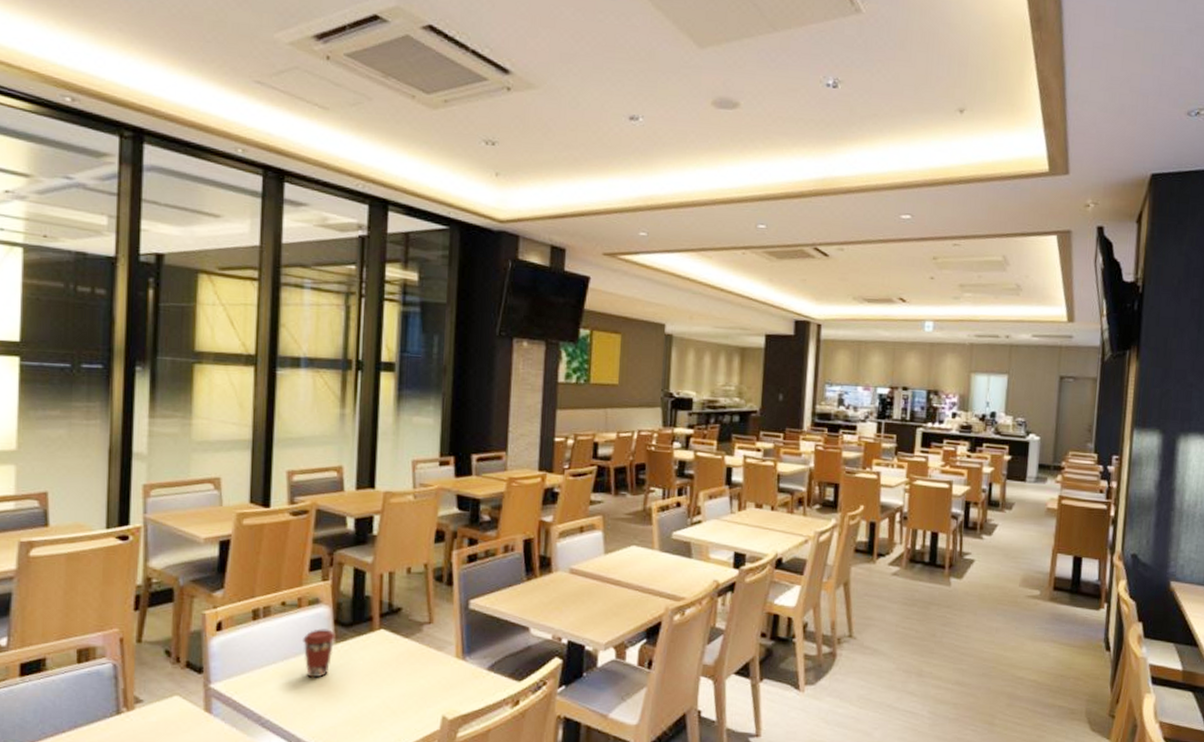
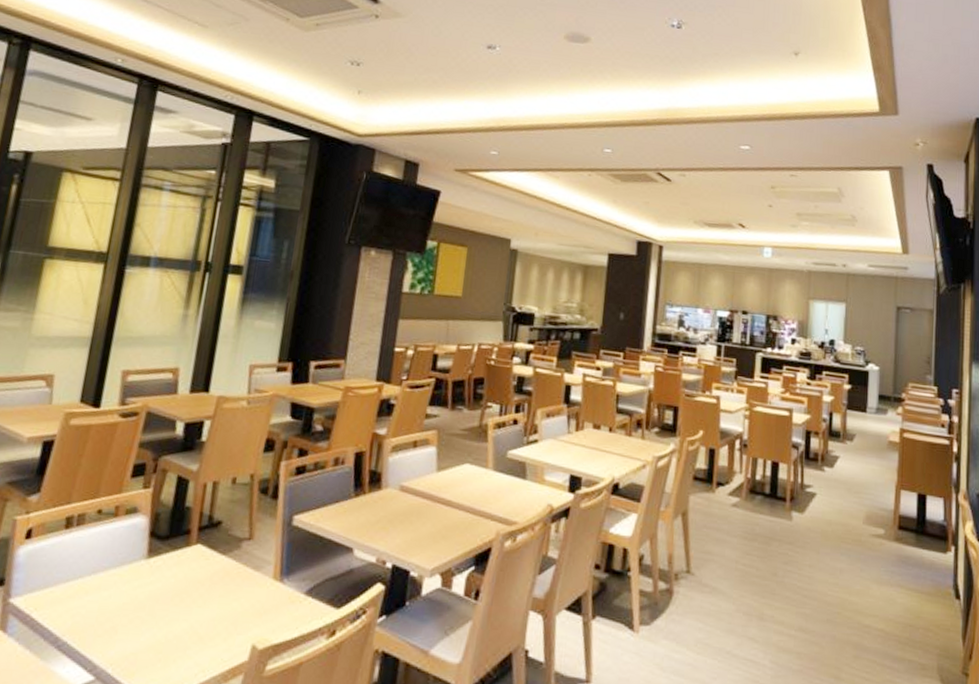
coffee cup: present [303,629,336,678] -> none [113,541,150,596]

